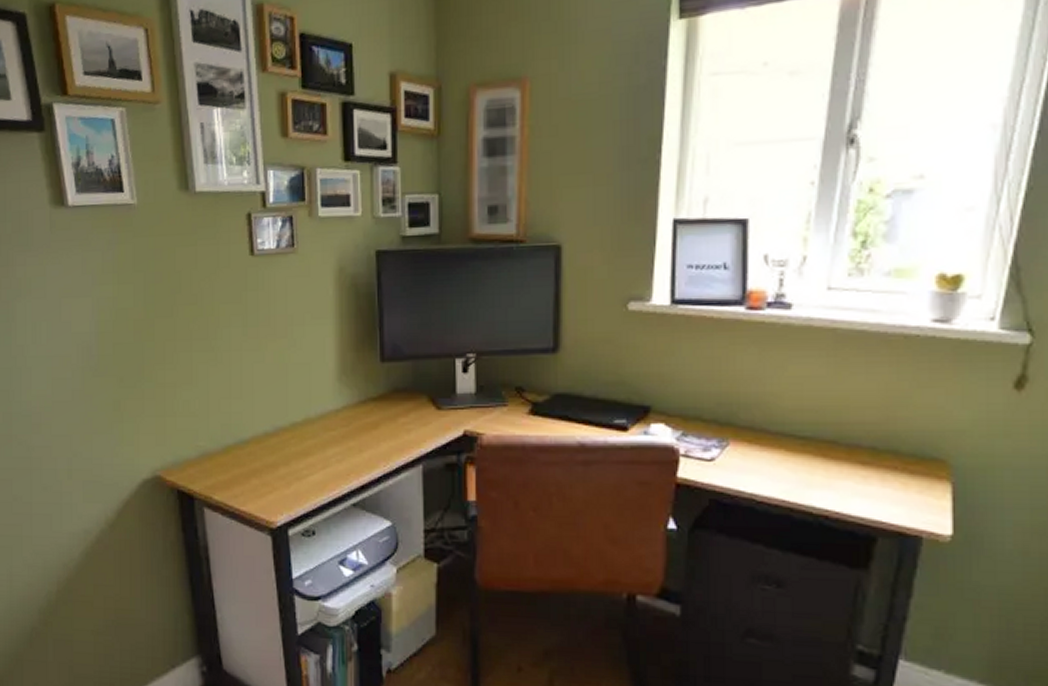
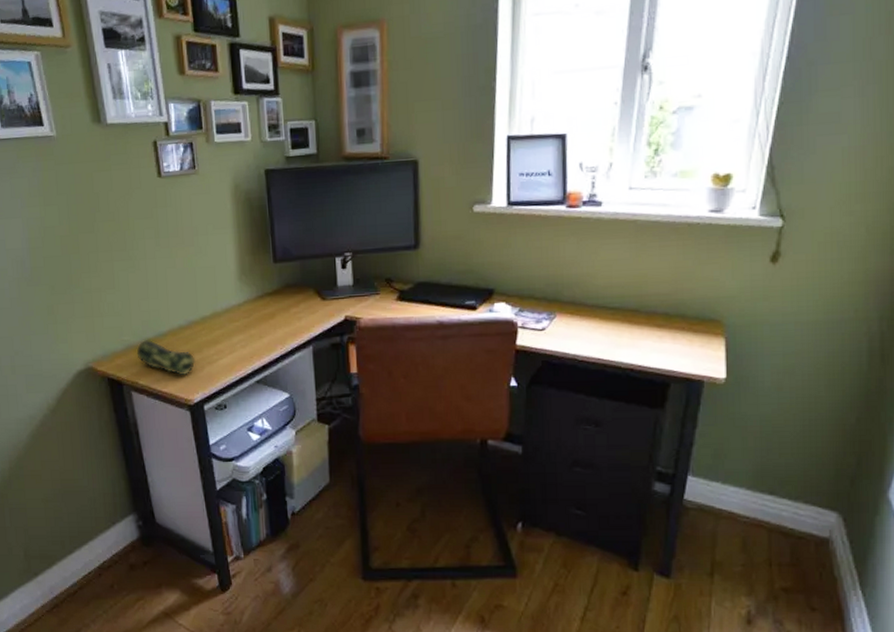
pencil case: none [212,446,282,493] -> present [136,339,196,376]

